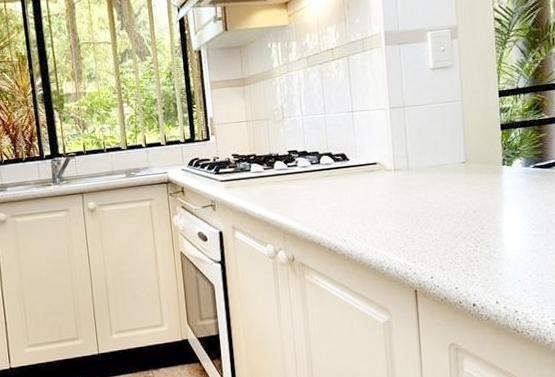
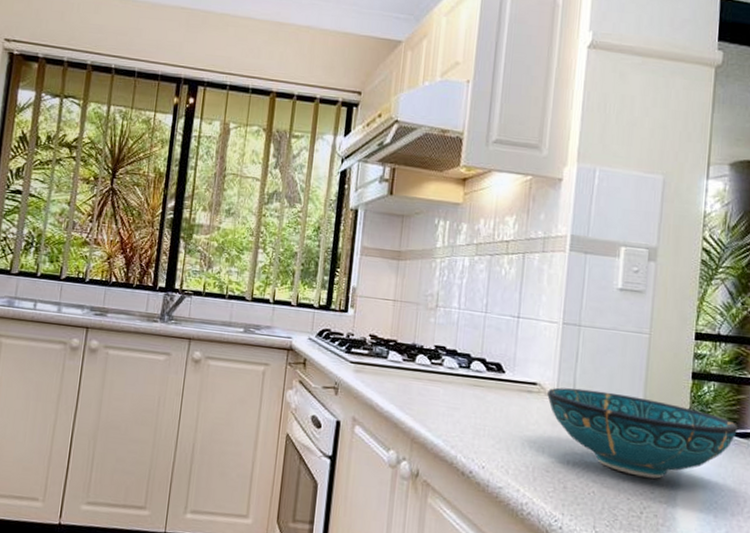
decorative bowl: none [387,154,544,219] -> present [547,387,739,479]

